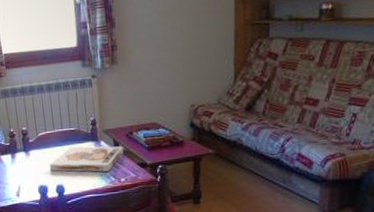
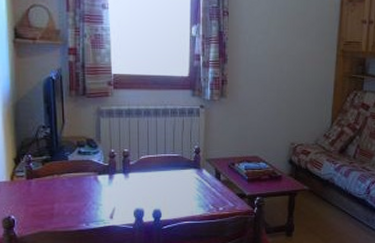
board game: present [49,146,123,172] -> none [148,172,224,199]

